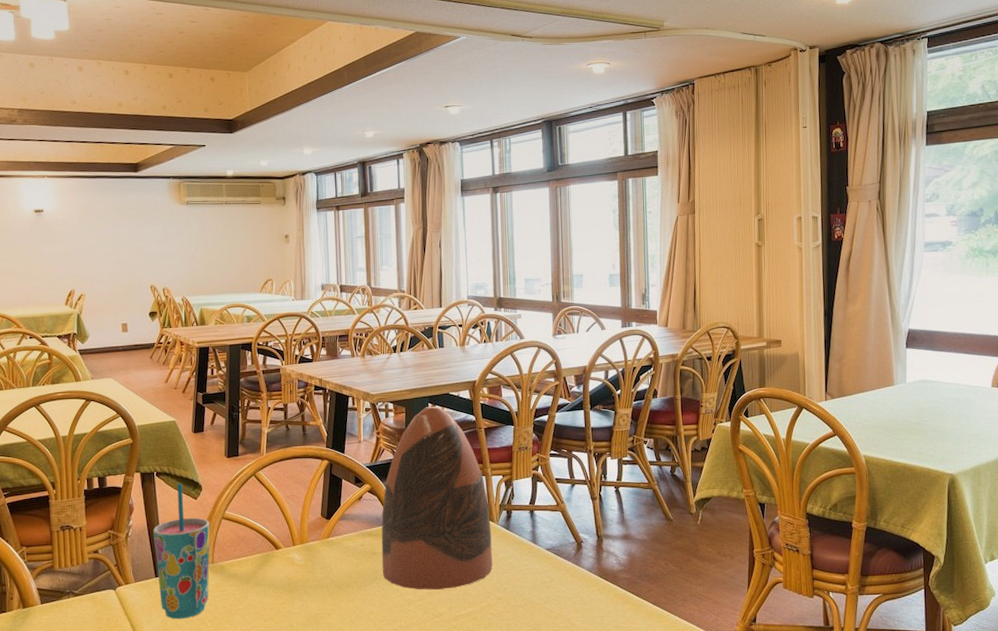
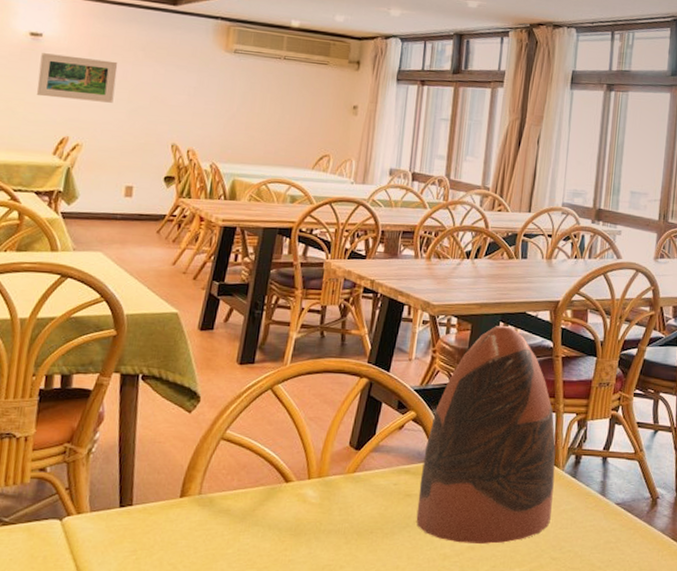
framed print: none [45,224,102,260] -> present [36,53,118,103]
cup: present [153,483,210,619] -> none [121,391,204,563]

